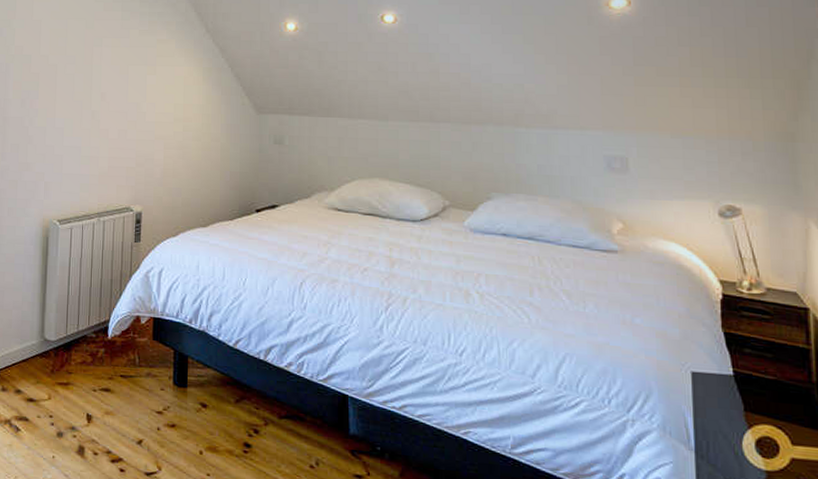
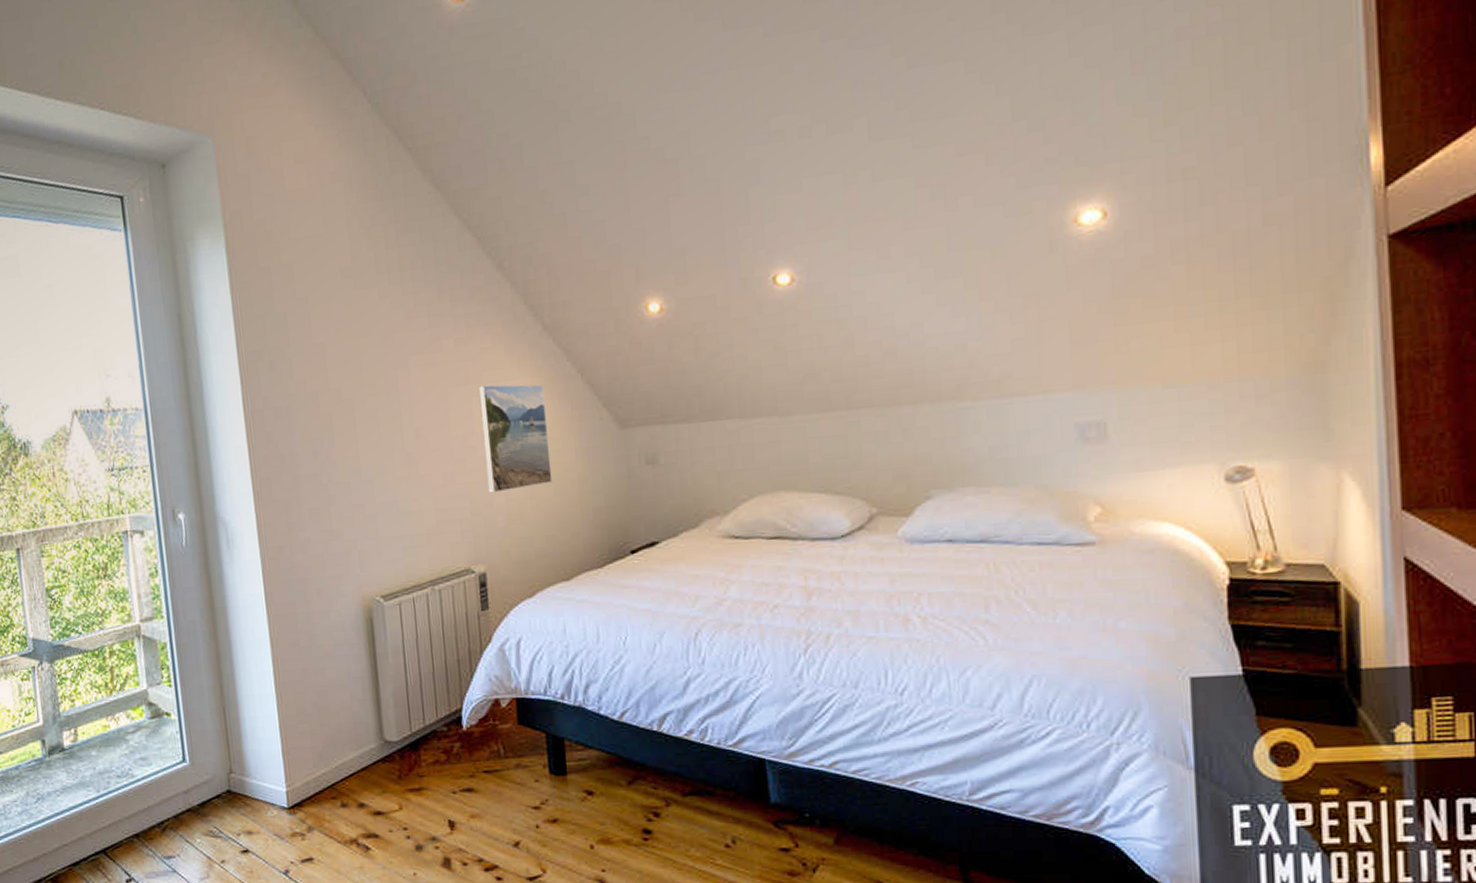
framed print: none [151,67,203,151] -> present [478,384,553,493]

